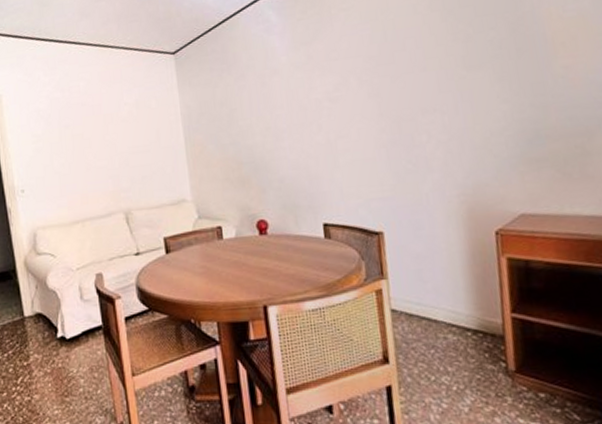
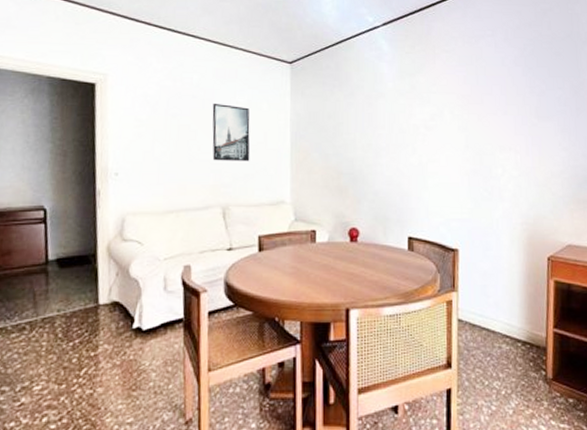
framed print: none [102,107,146,167] -> present [212,103,250,162]

